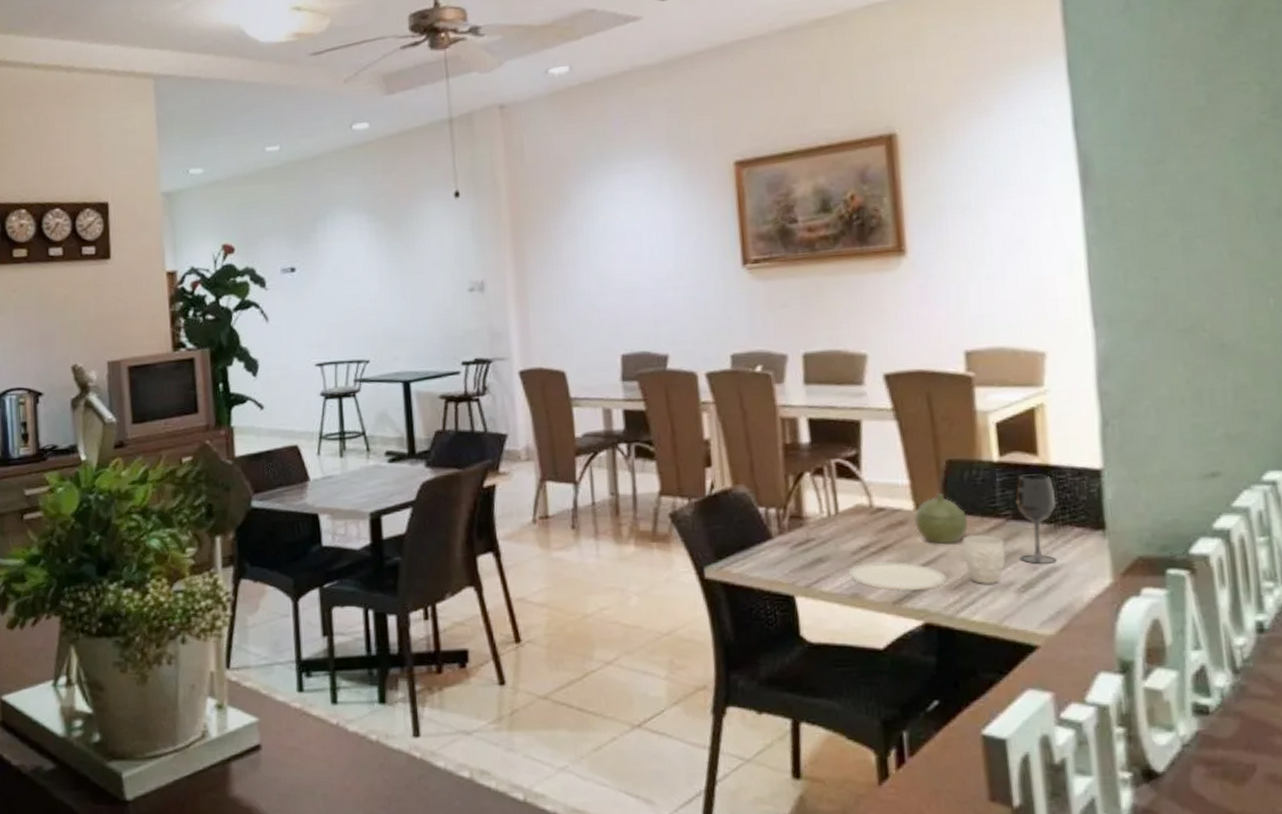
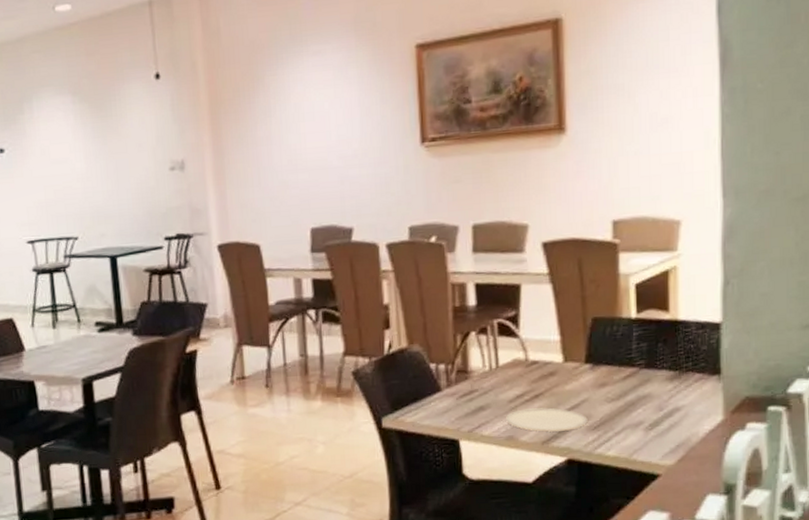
sugar bowl: present [913,493,969,545] -> none [562,347,608,392]
cup: present [961,534,1006,584] -> none [601,381,638,424]
wine glass: present [1015,474,1057,565] -> none [648,328,681,406]

